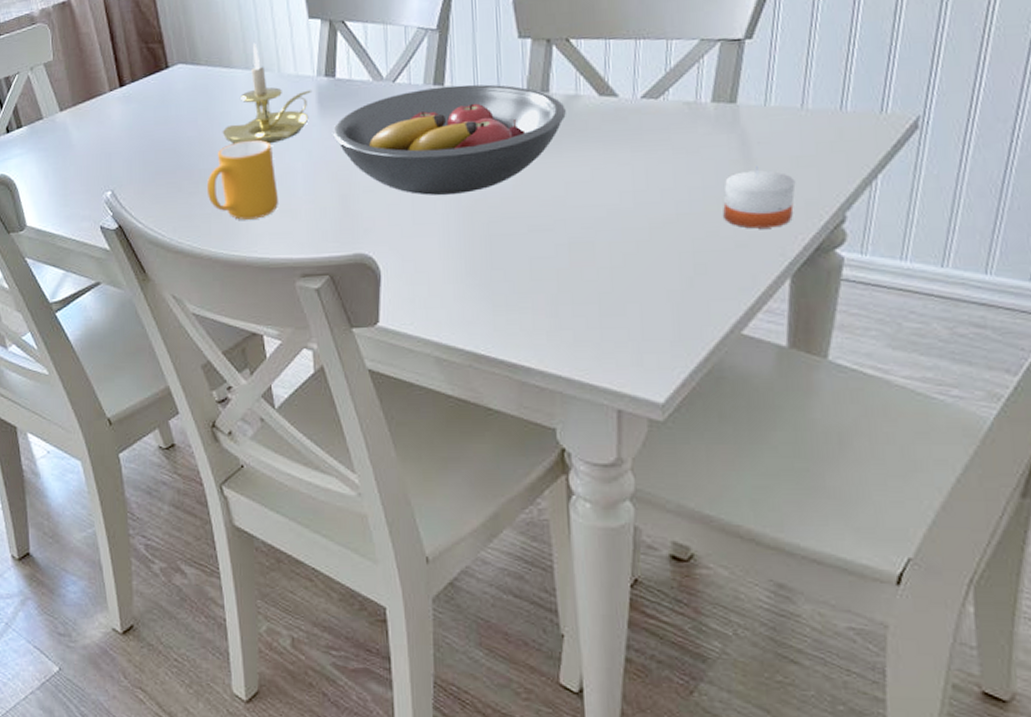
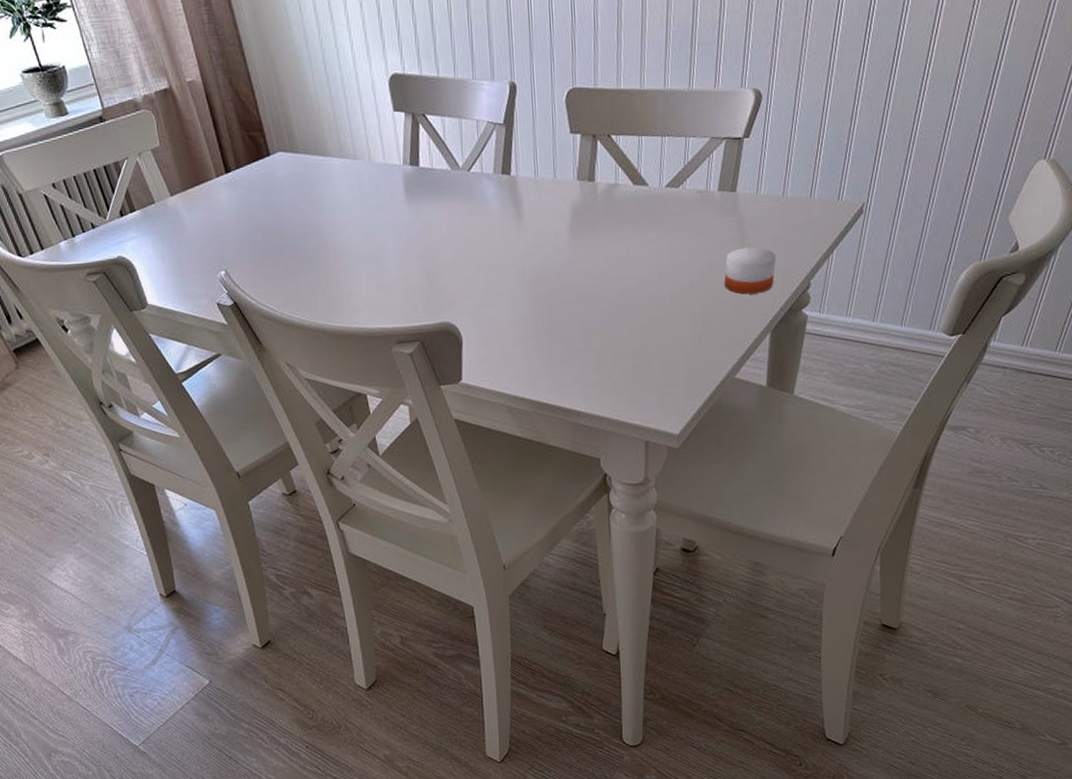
mug: present [206,140,278,220] -> none [310,223,374,295]
candle holder: present [222,43,313,144] -> none [322,133,400,227]
fruit bowl: present [333,84,566,195] -> none [419,174,608,271]

